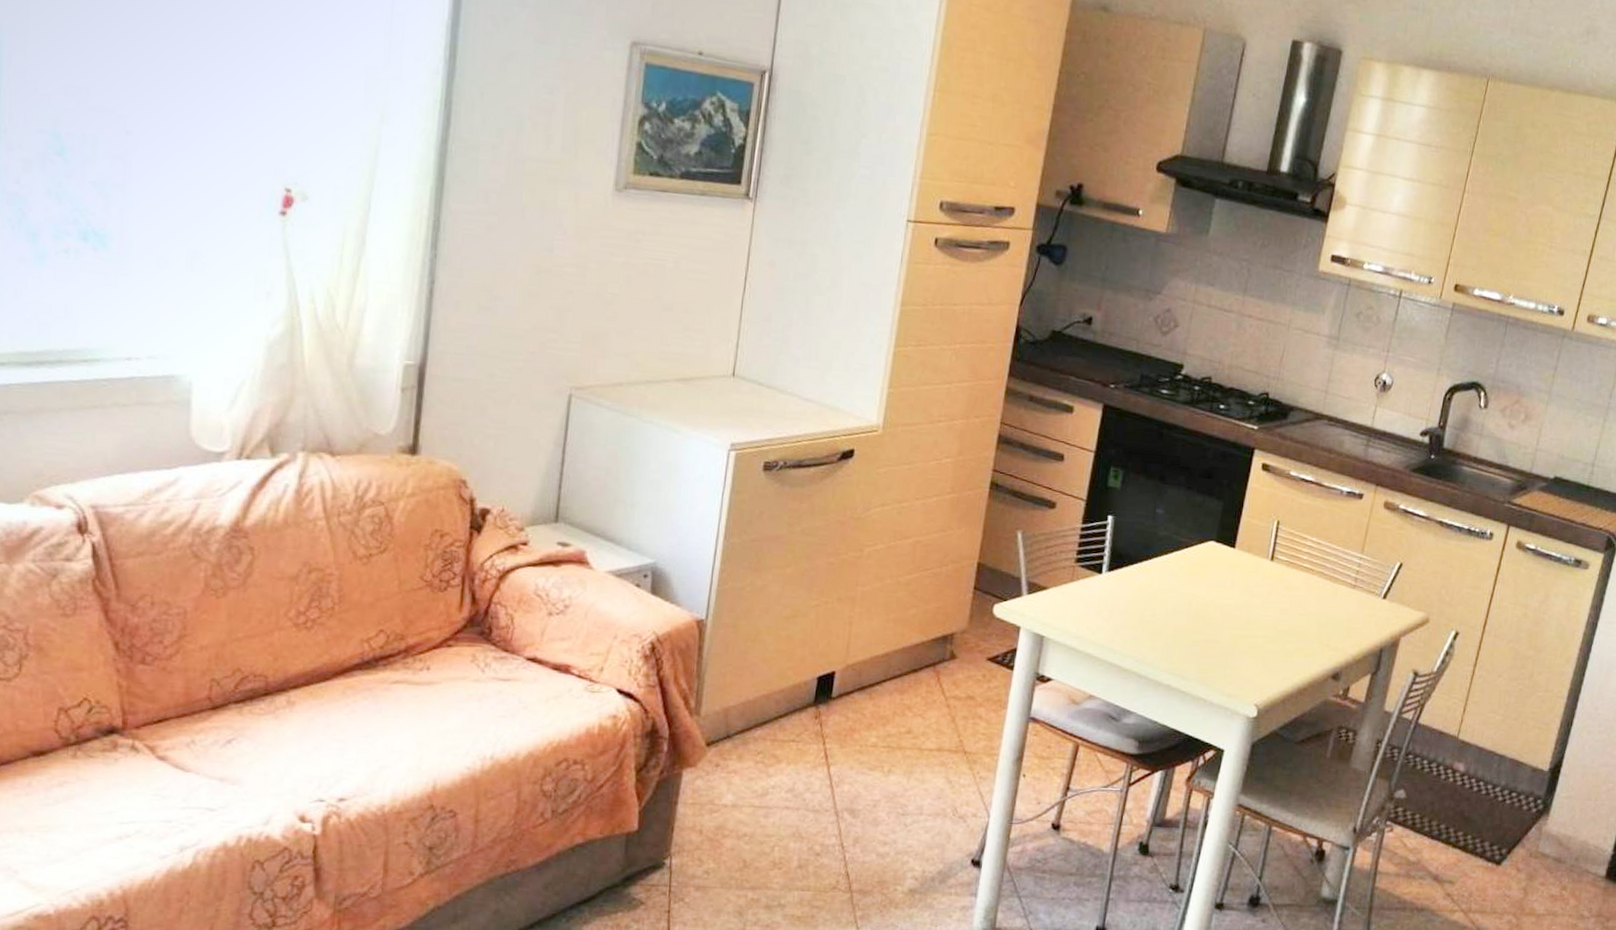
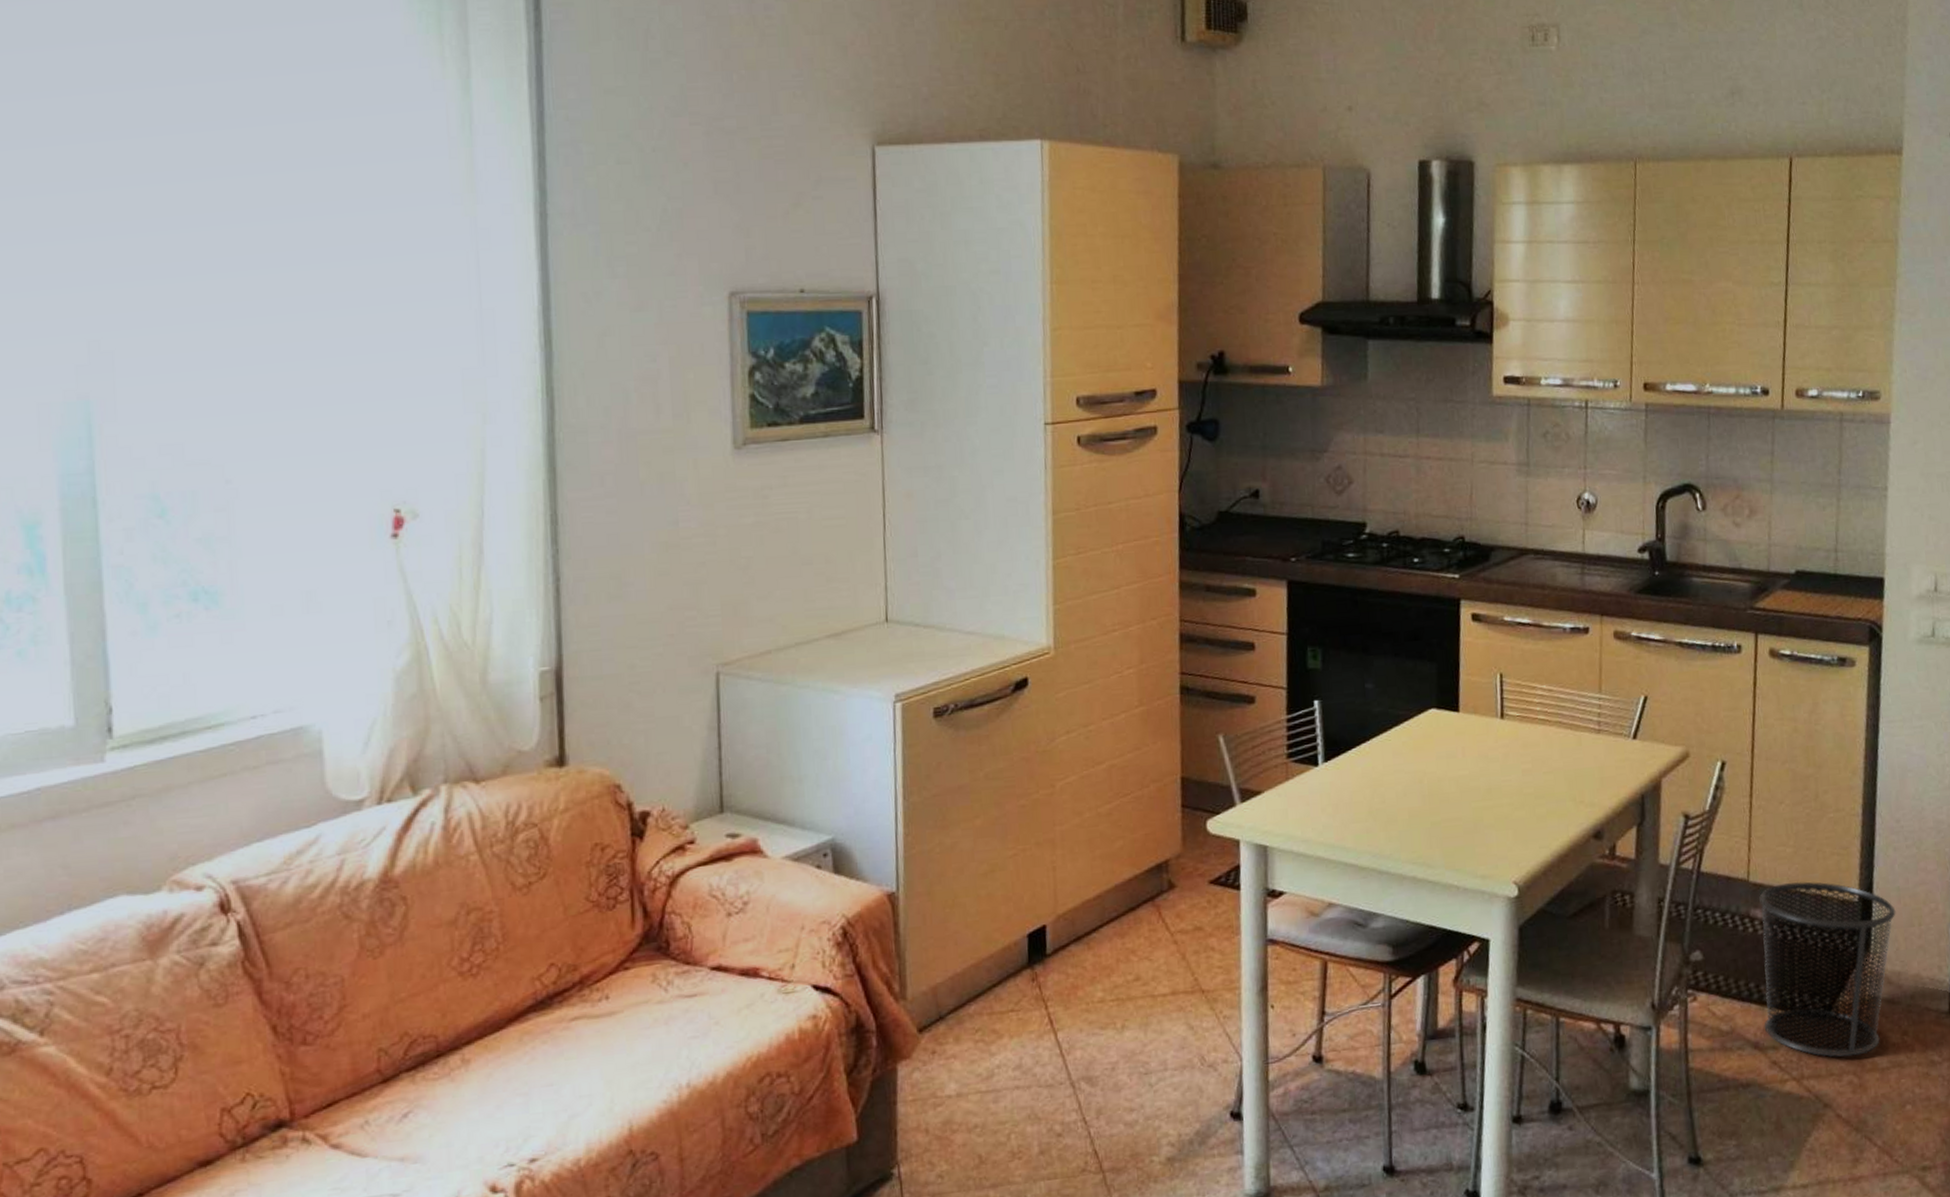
waste bin: none [1445,745,1578,900] -> present [1759,881,1896,1057]

